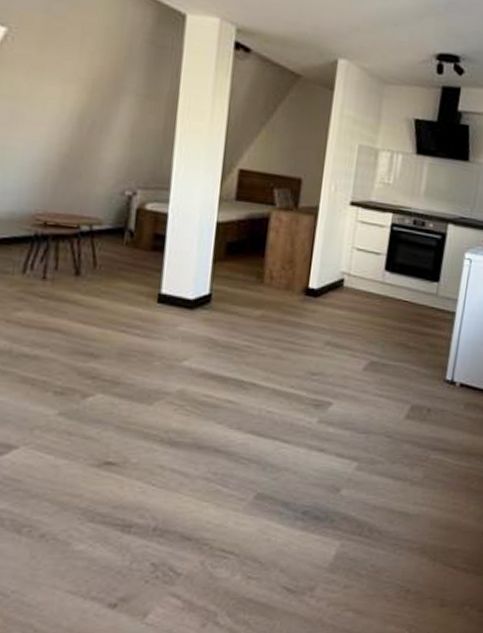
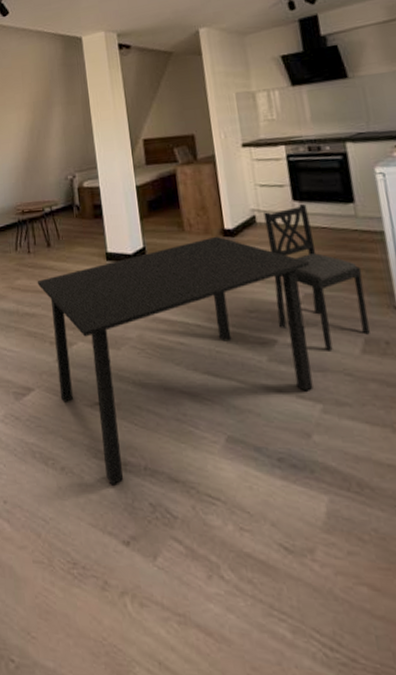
dining set: none [49,274,427,549] -> present [37,203,370,486]

